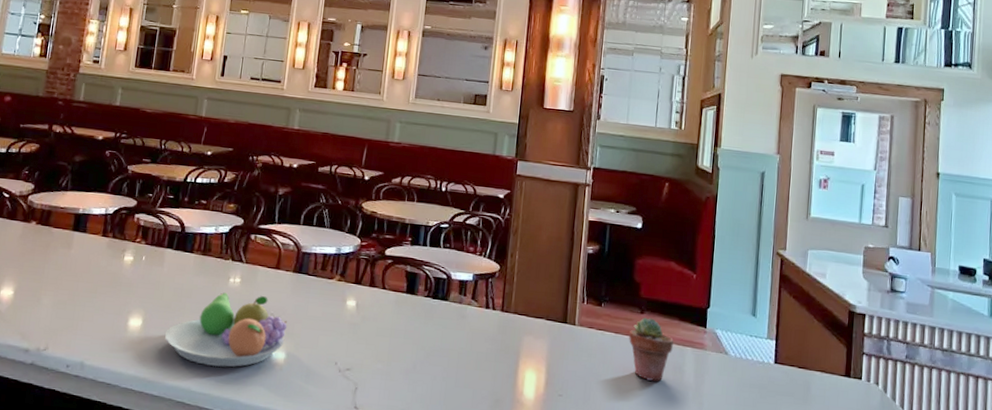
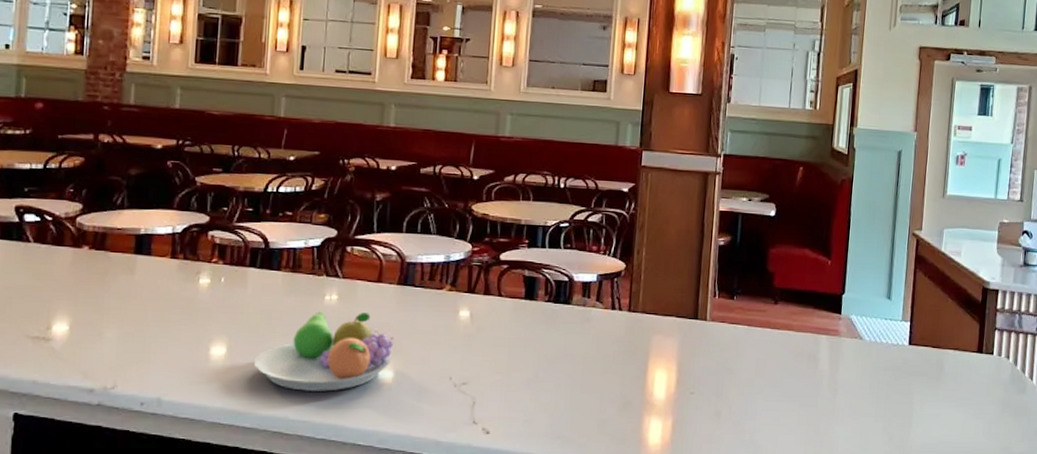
potted succulent: present [629,317,674,381] -> none [762,308,808,371]

